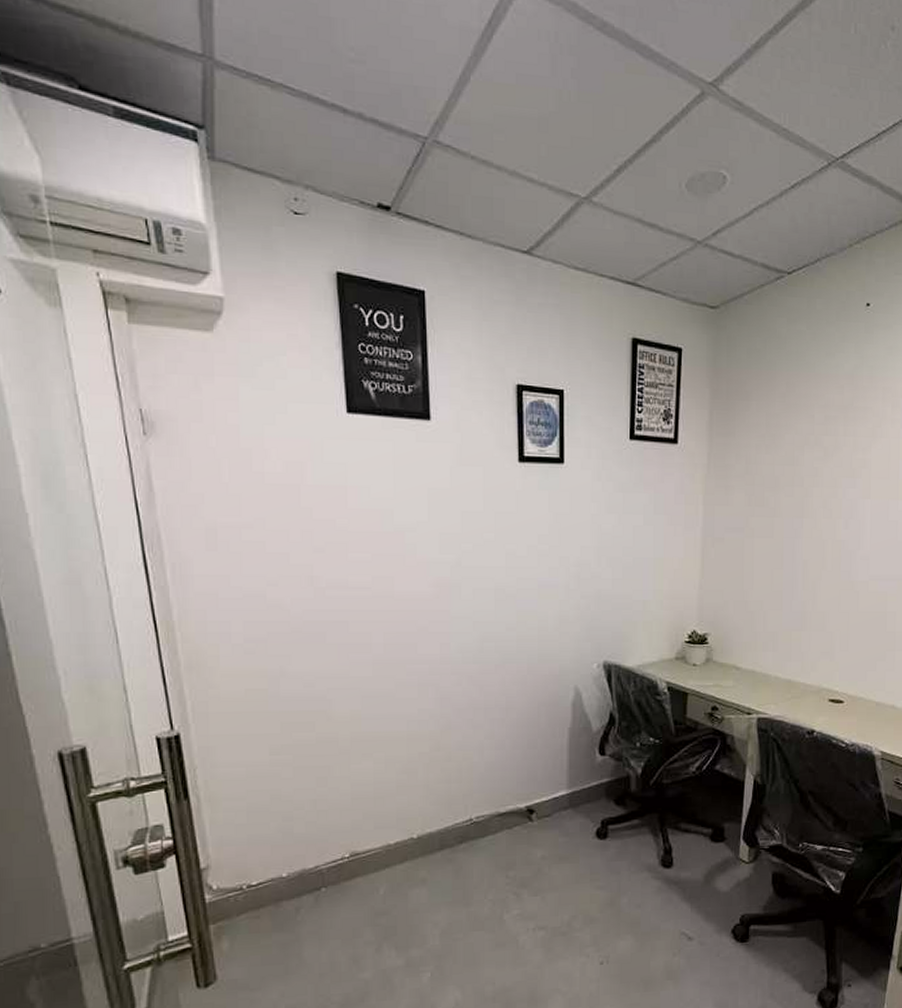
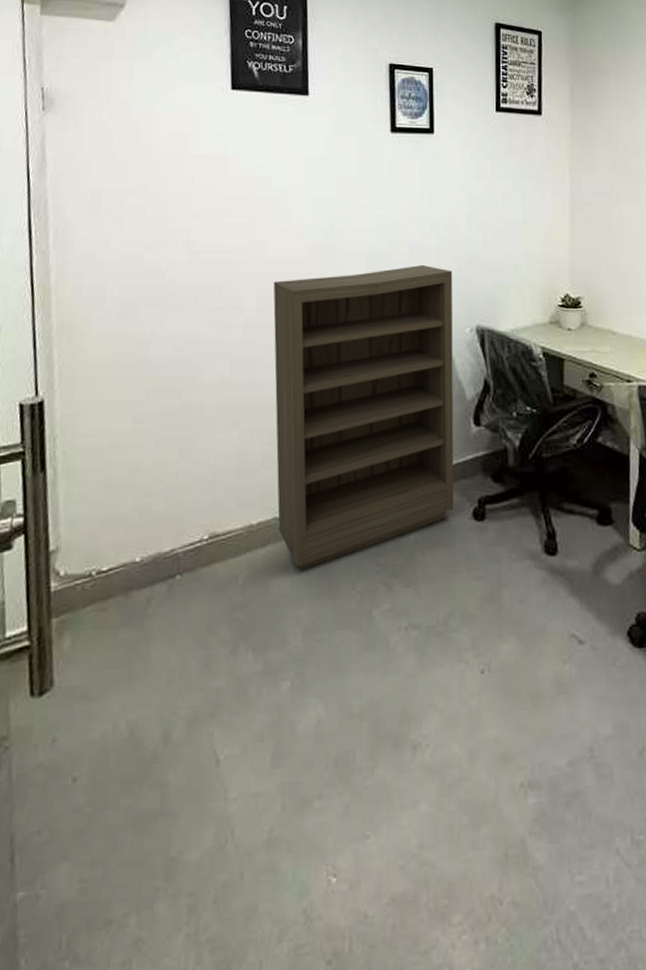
bookshelf: none [400,601,582,883] -> present [273,264,454,571]

